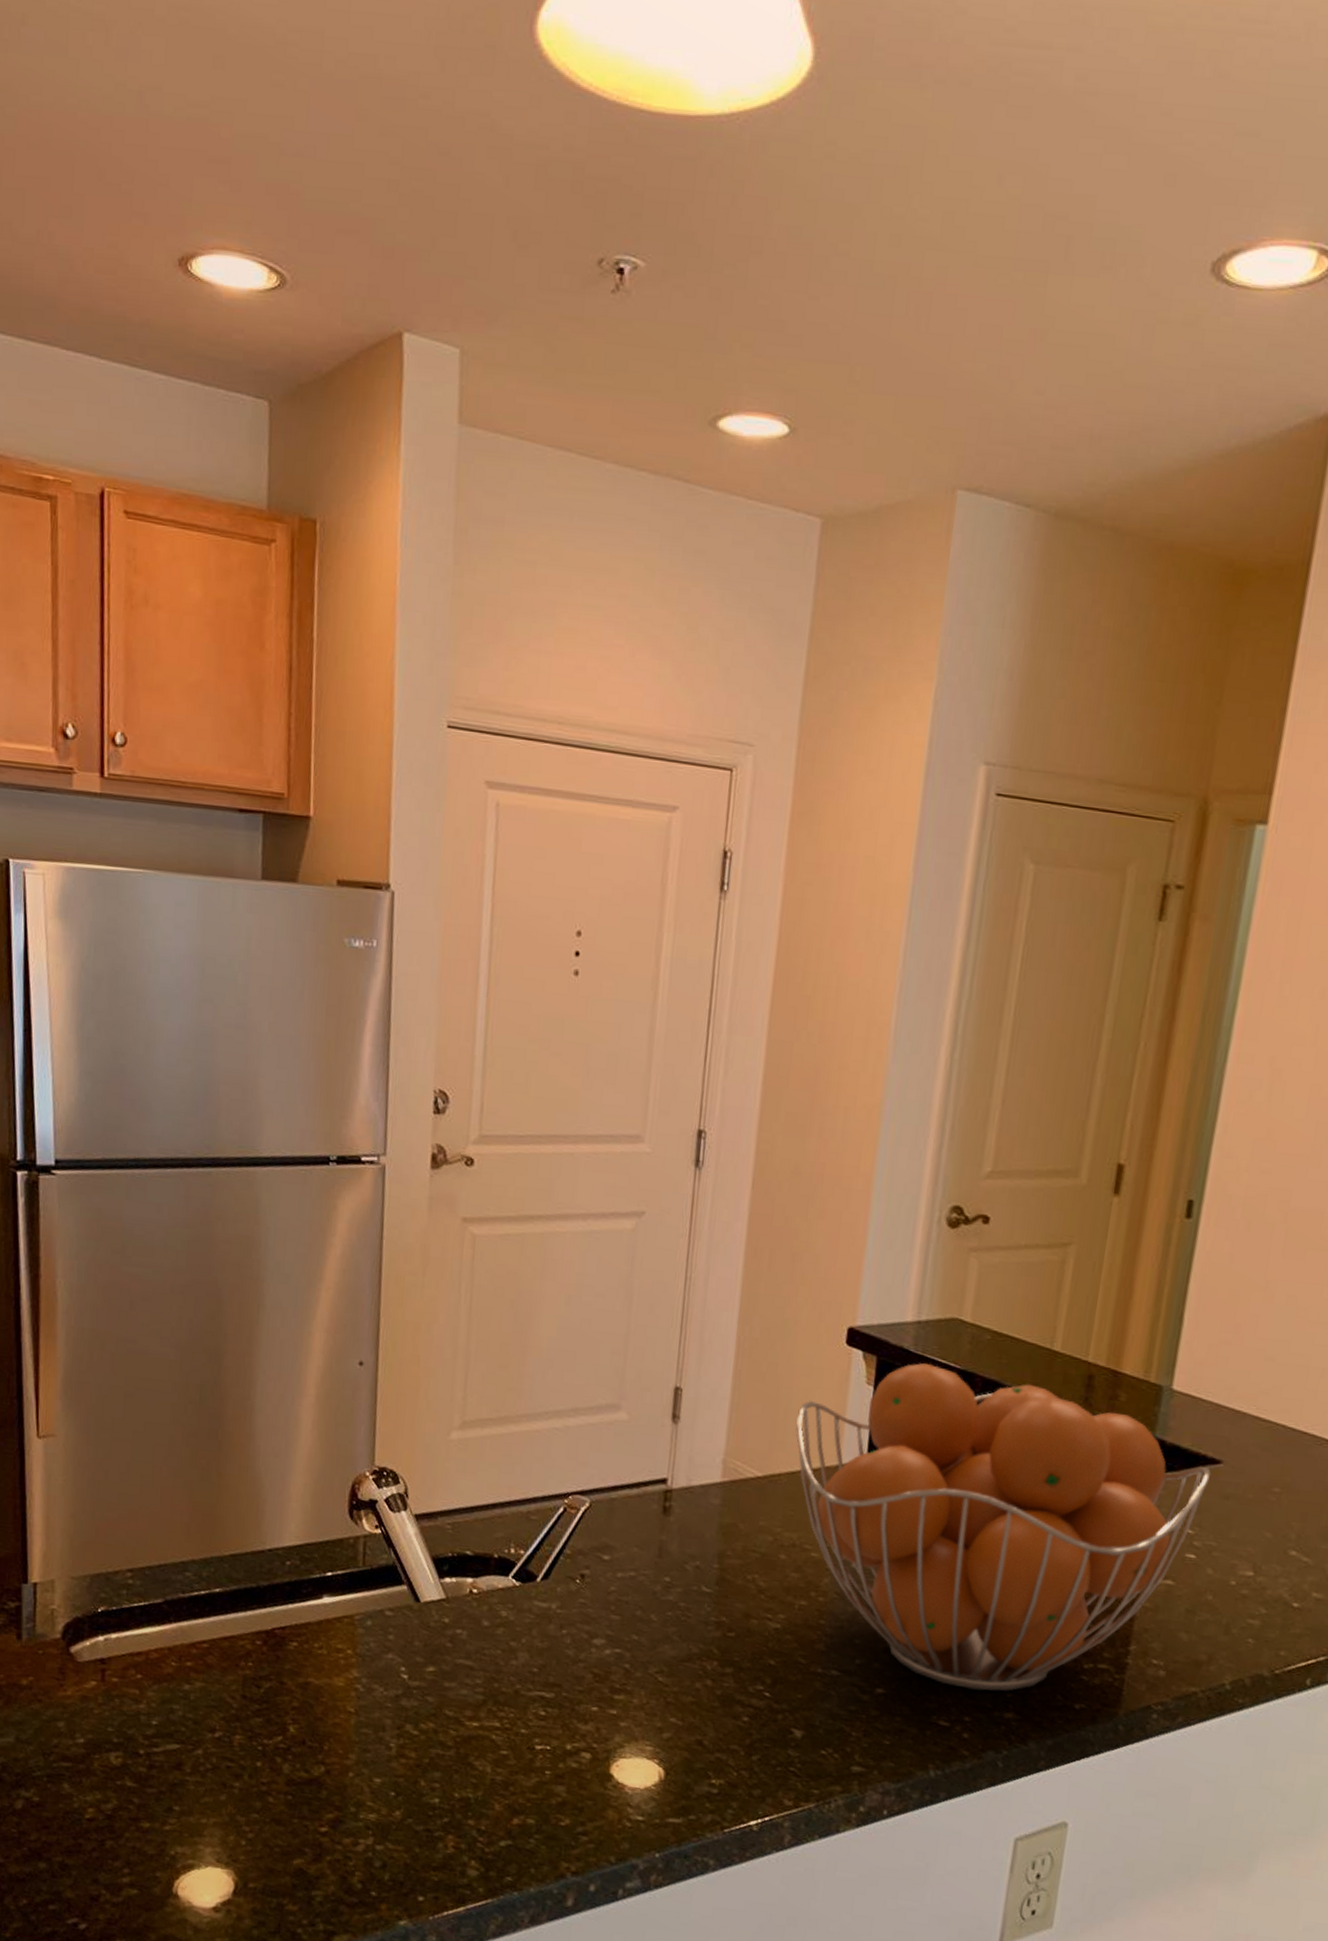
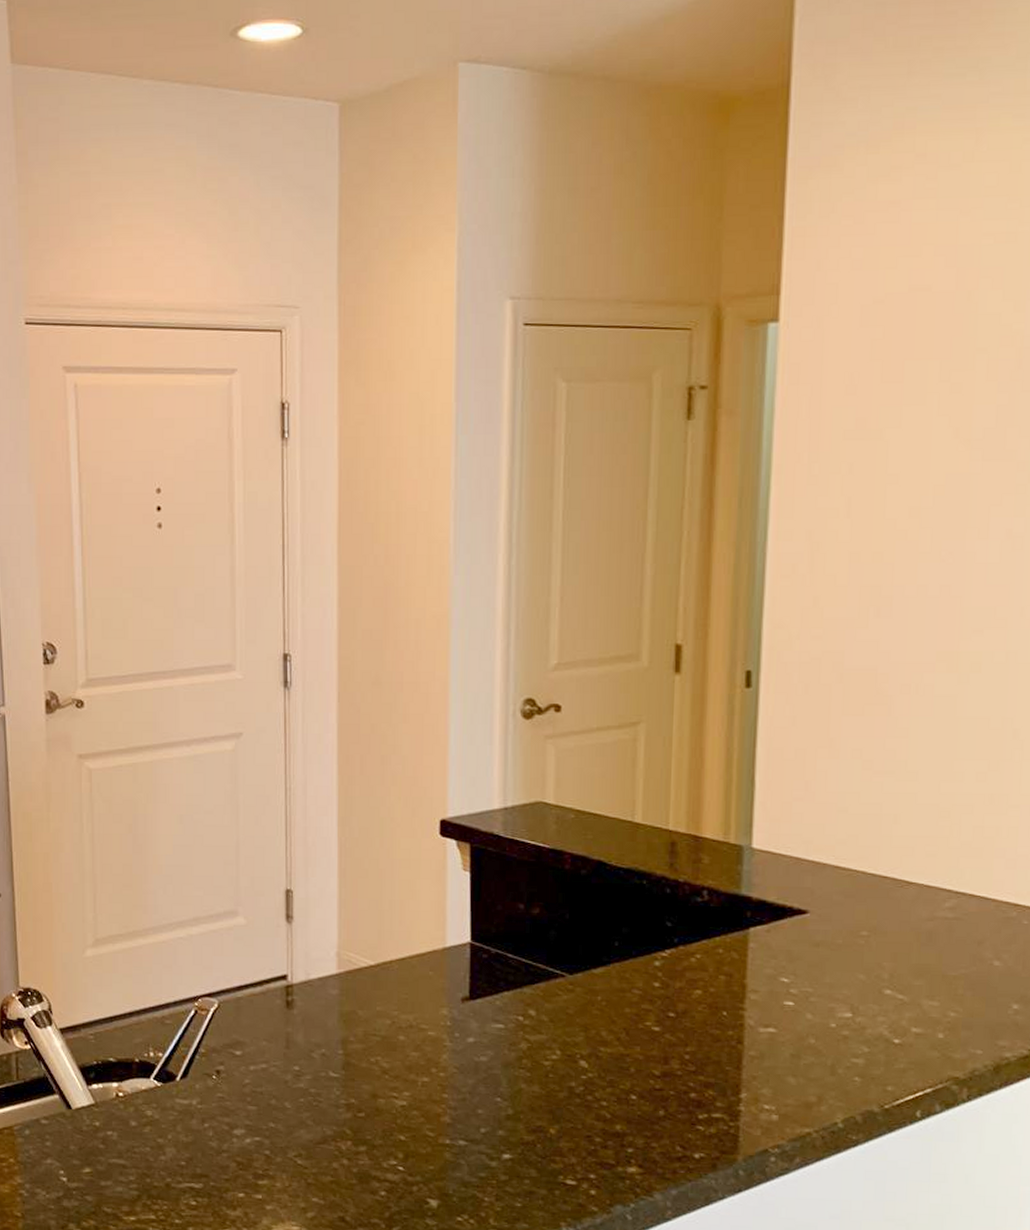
fruit basket: present [796,1362,1211,1691] -> none [402,845,798,1148]

